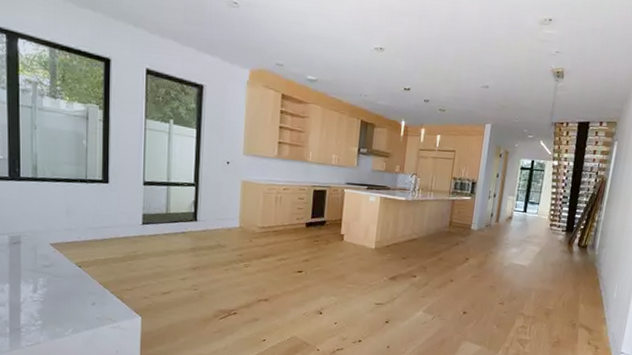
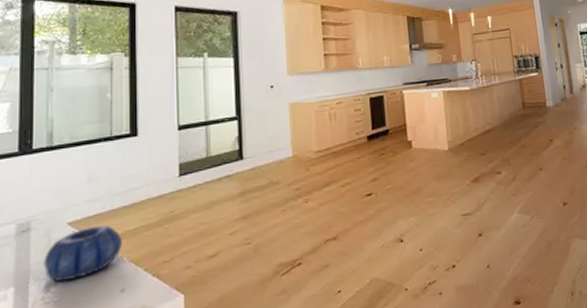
decorative bowl: none [32,250,94,289] -> present [44,225,122,282]

